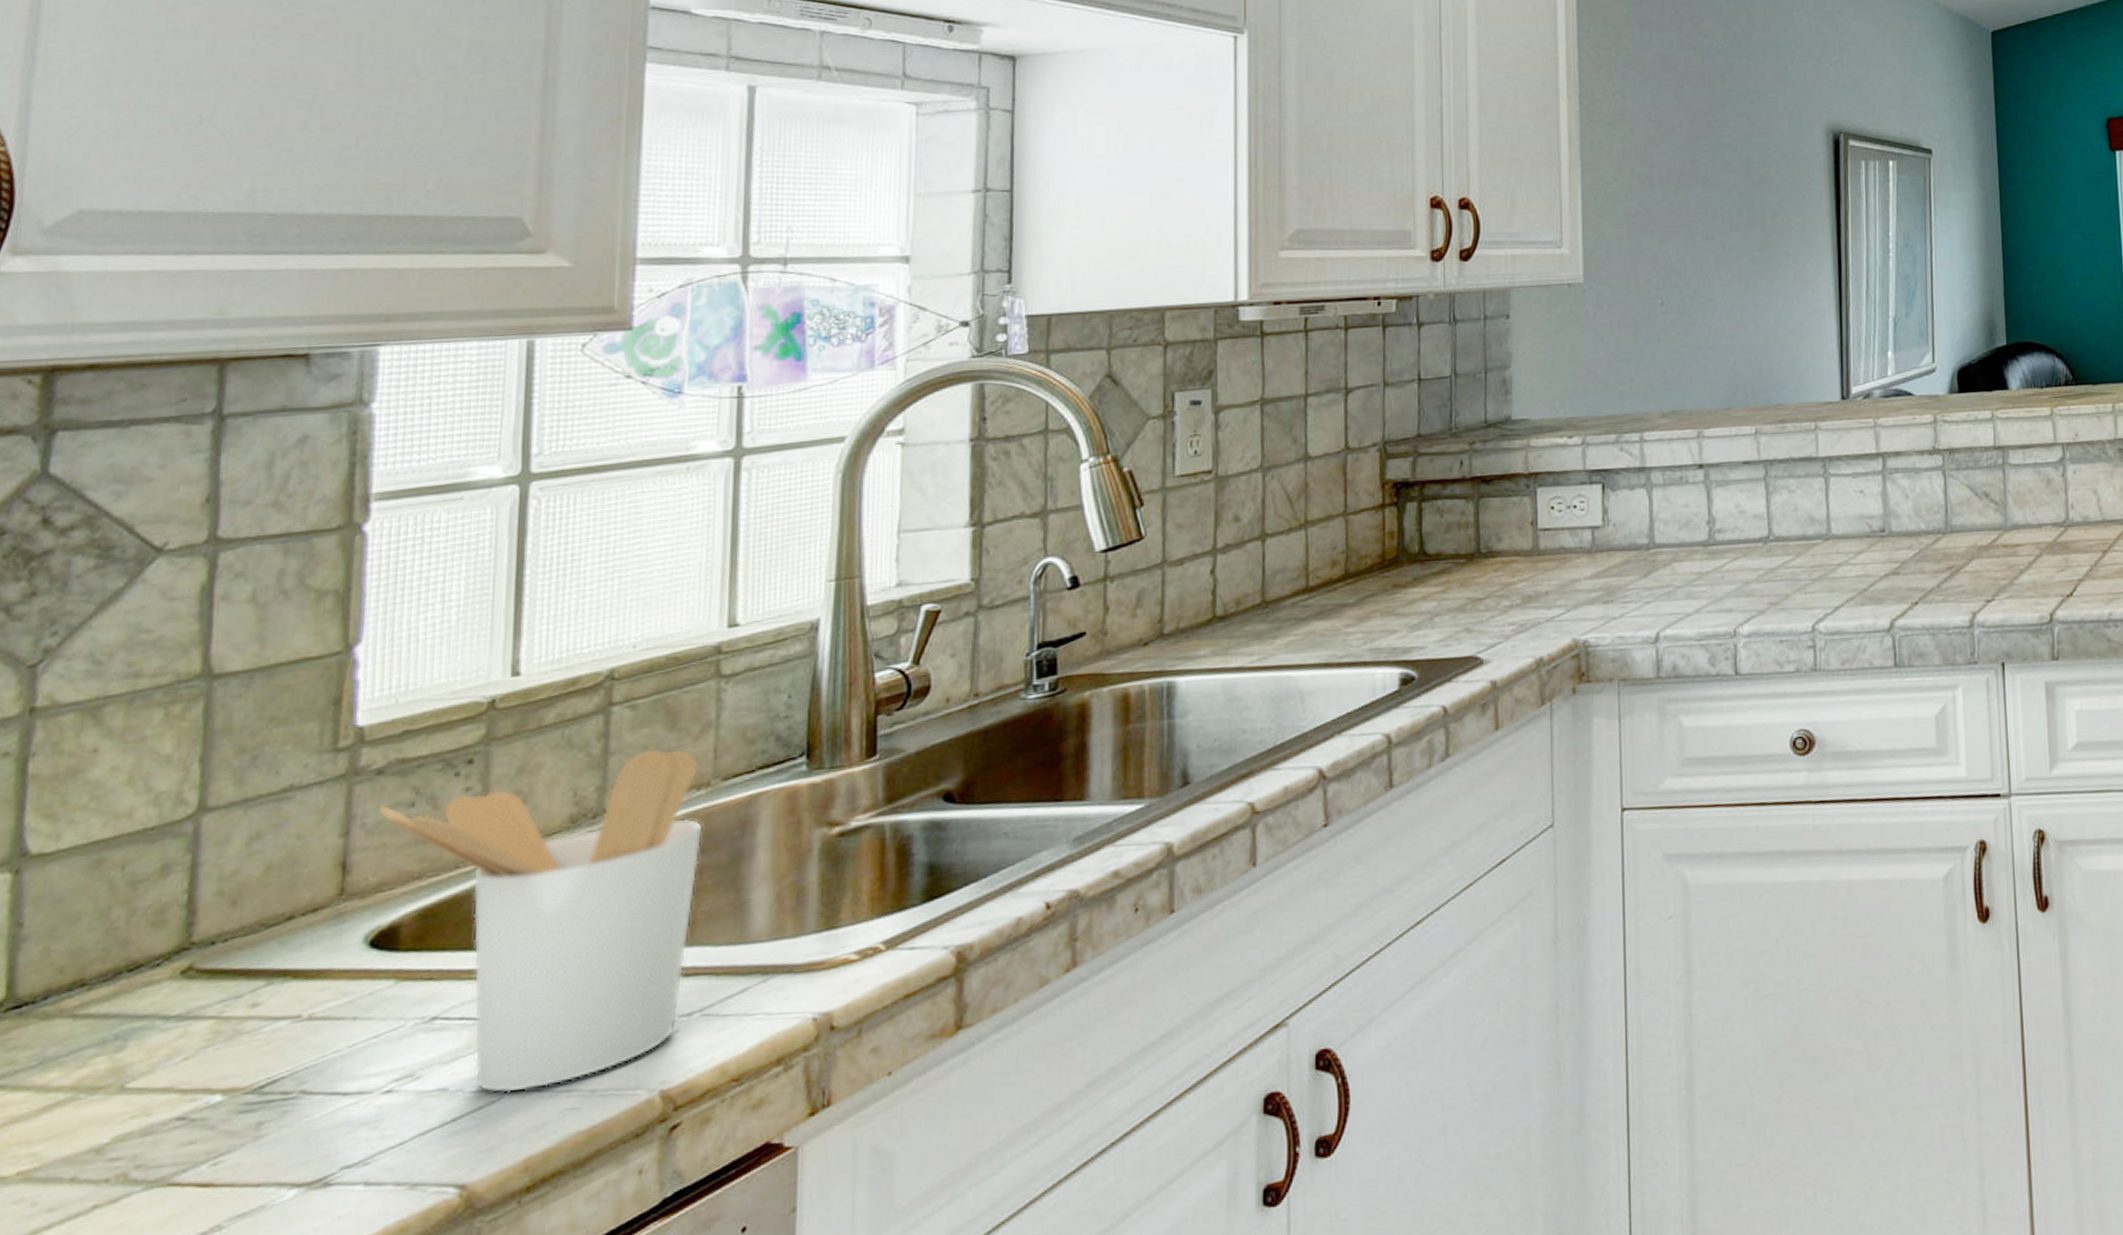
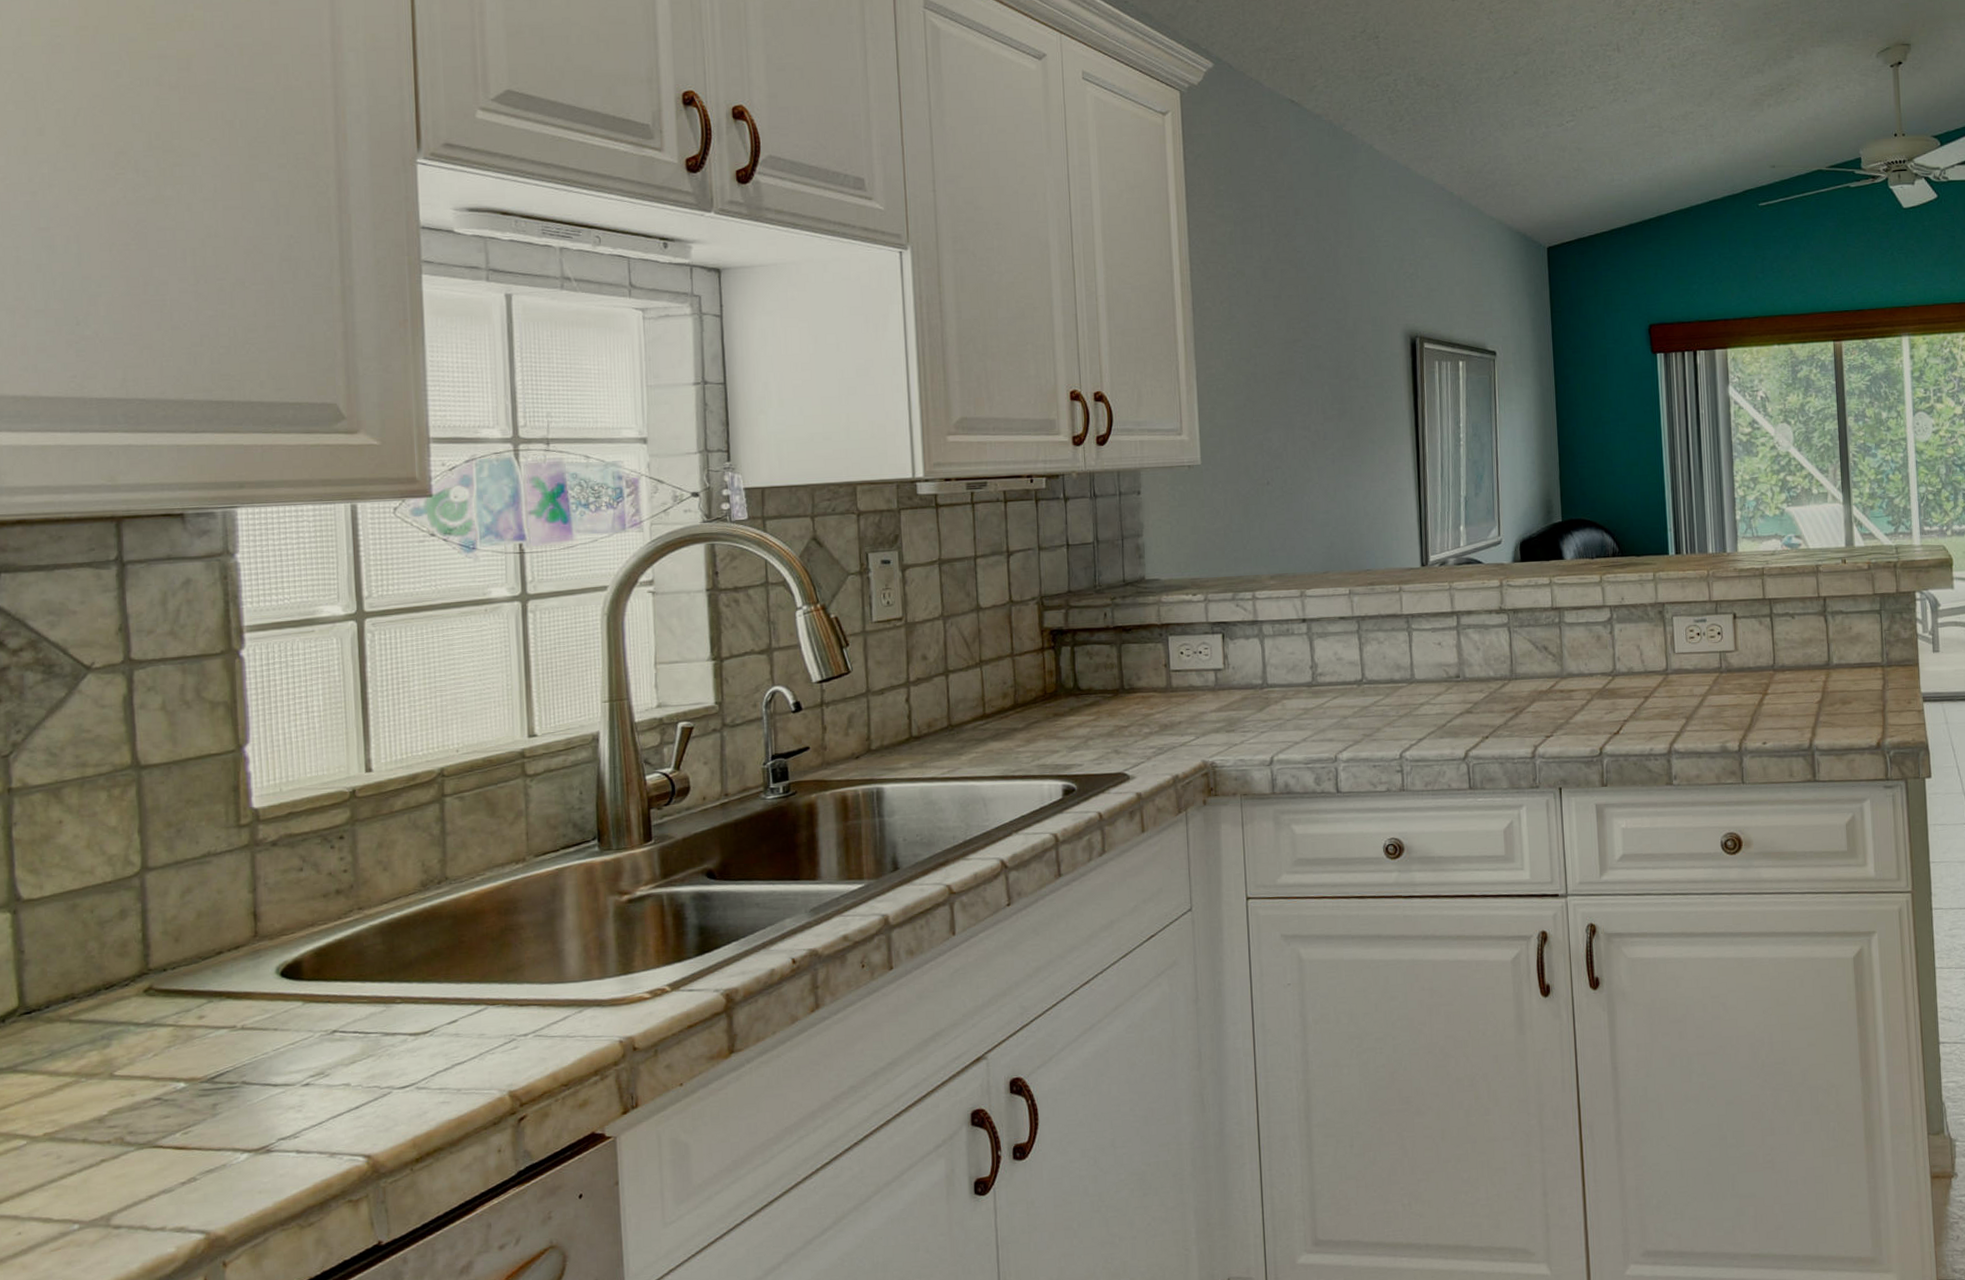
utensil holder: present [377,748,703,1094] -> none [275,831,523,1089]

